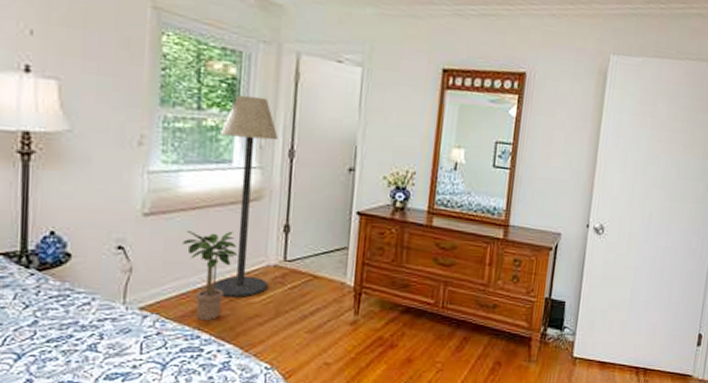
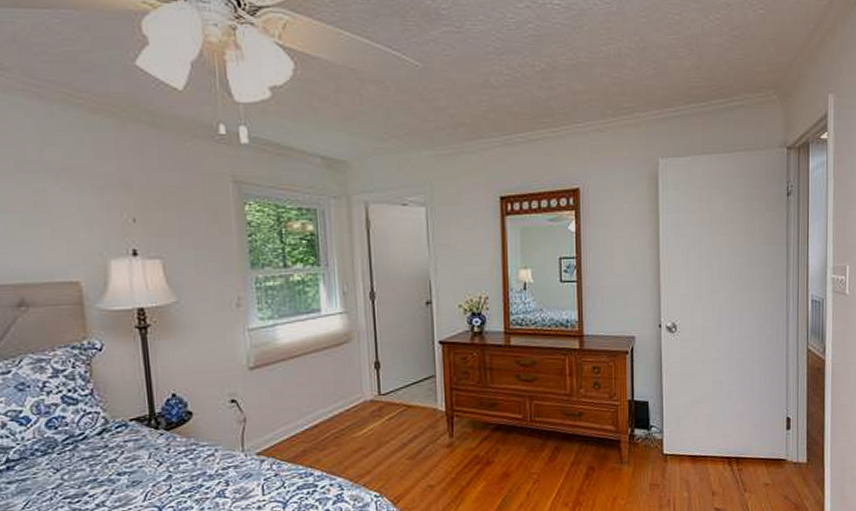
potted plant: present [182,231,237,320] -> none [286,373,336,458]
floor lamp: present [211,94,278,298] -> none [307,248,367,435]

